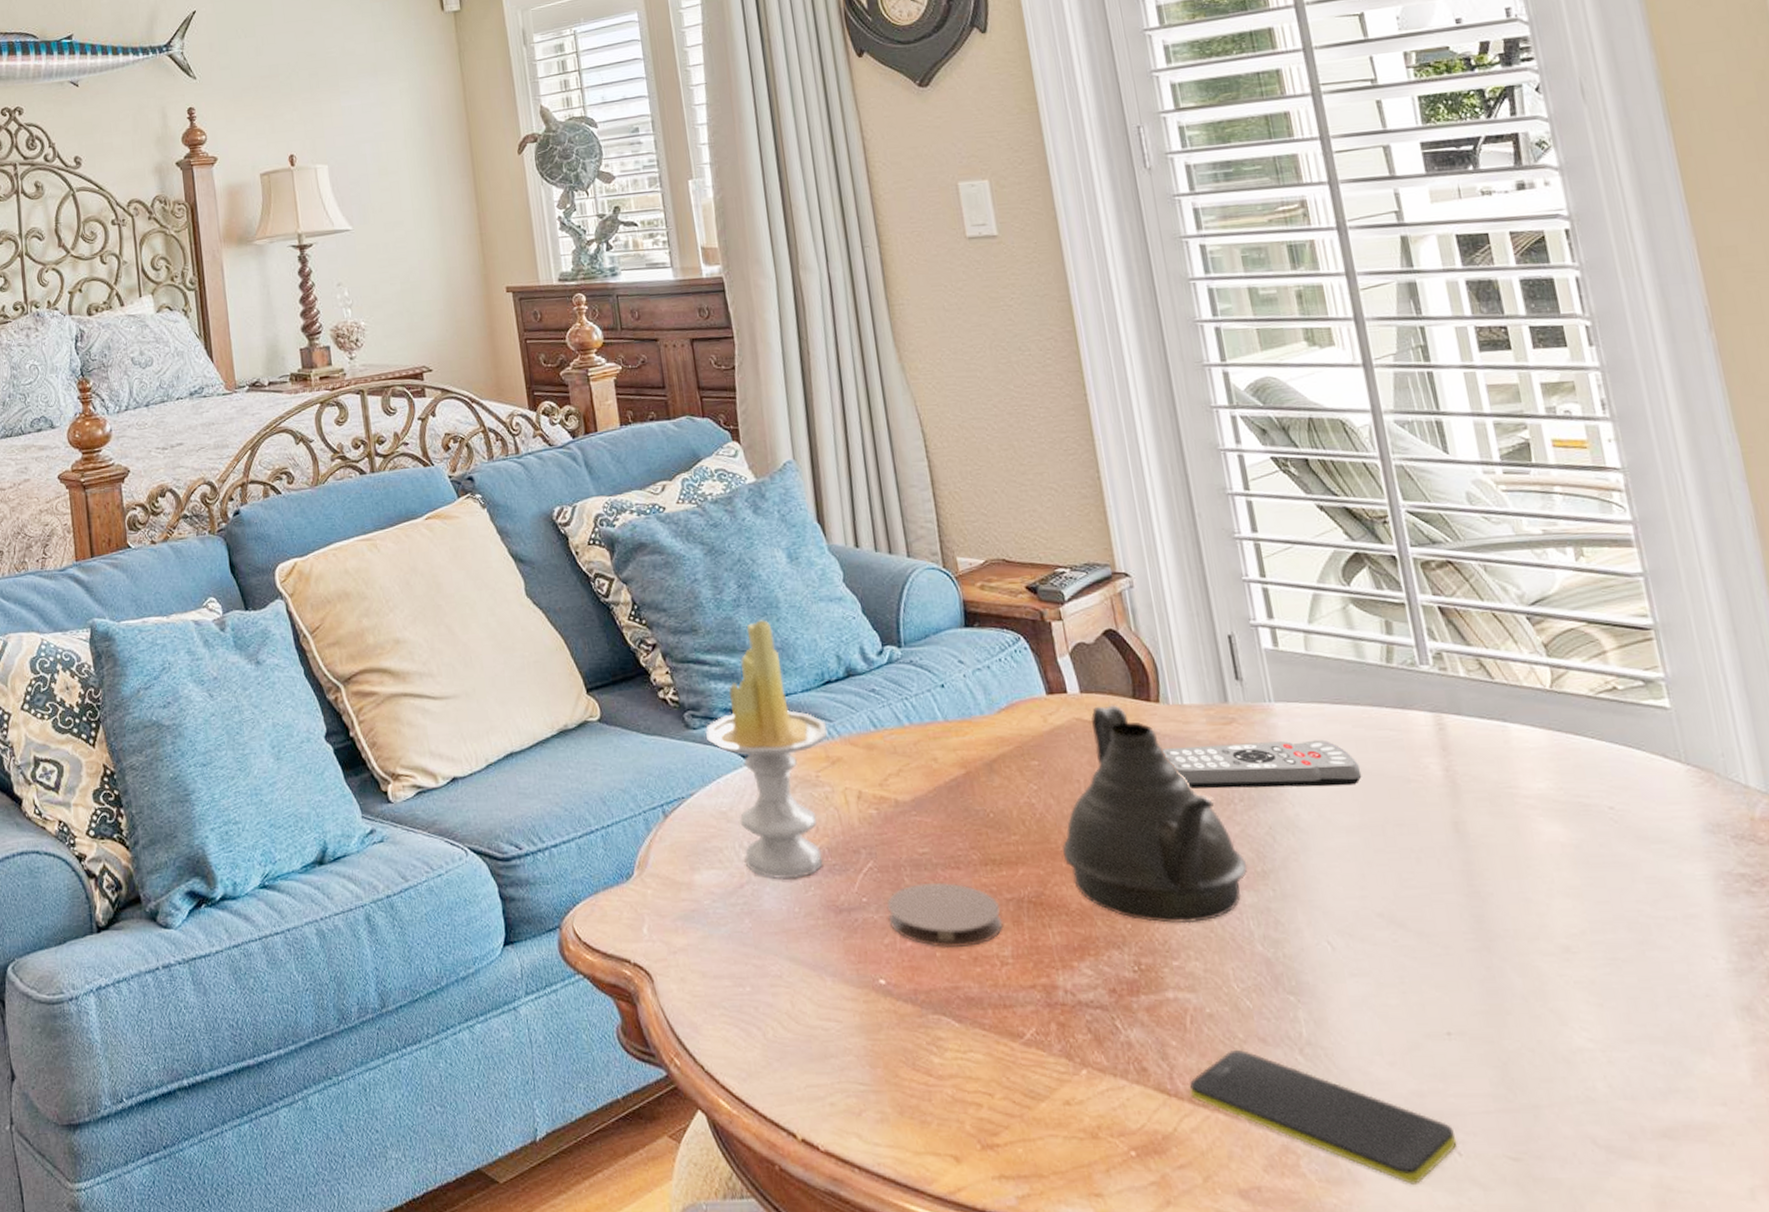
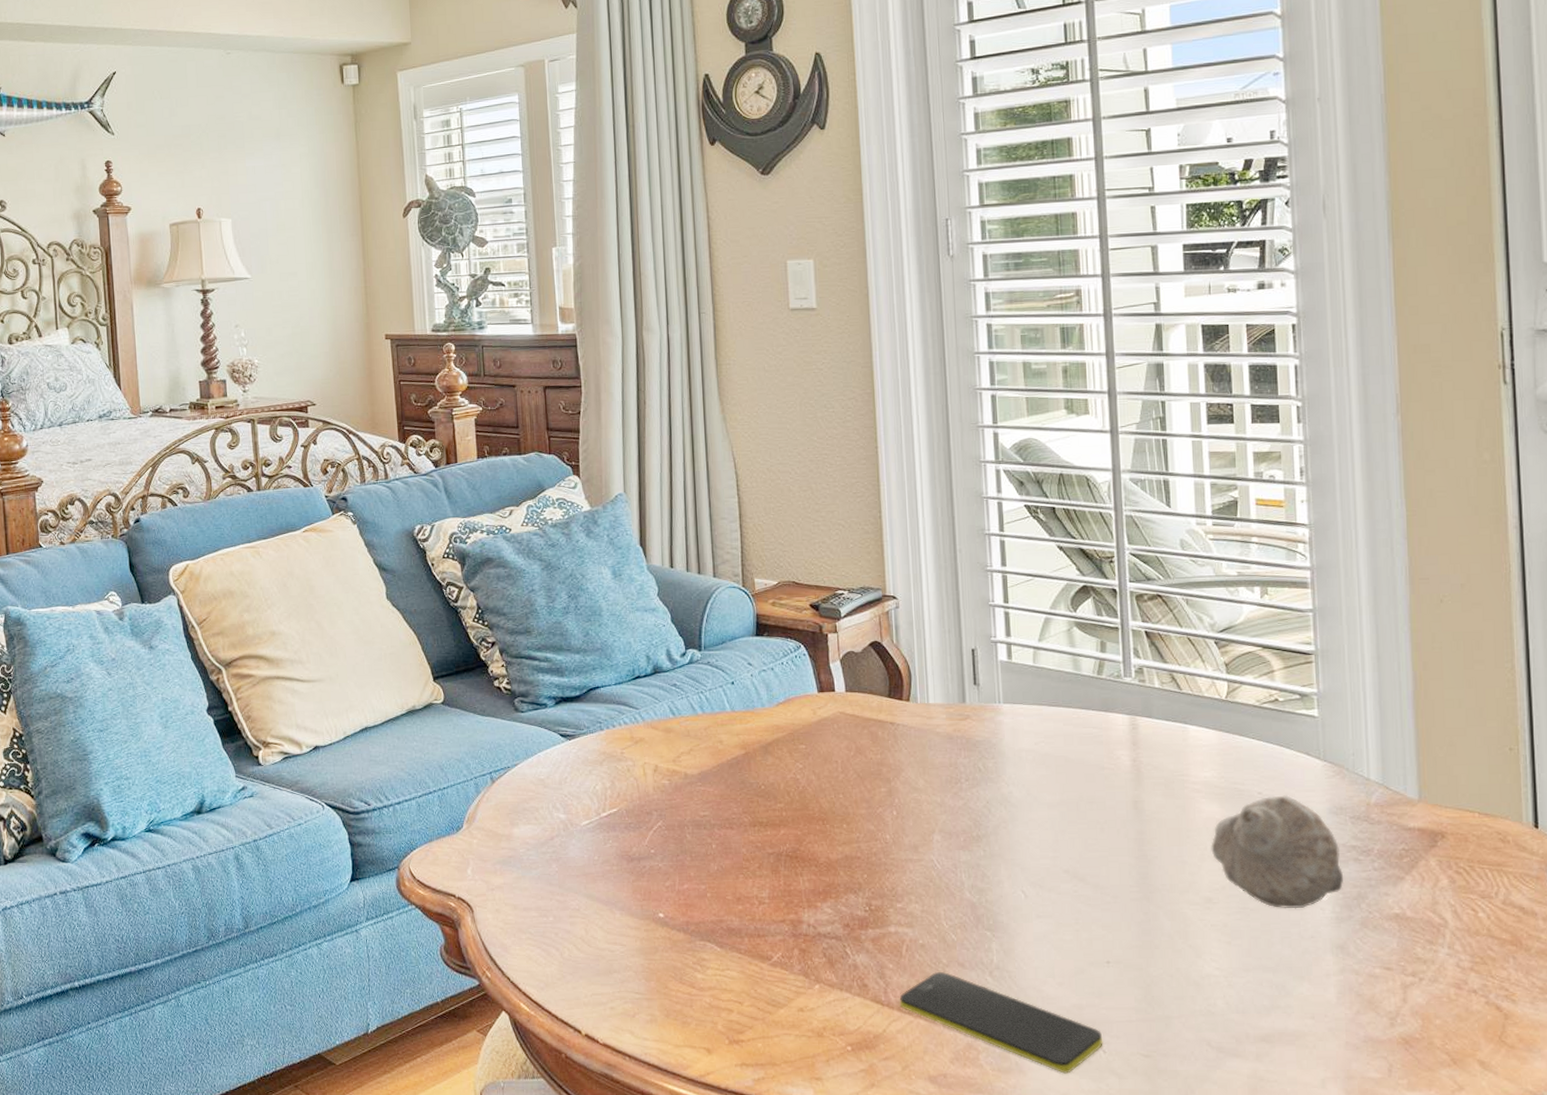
candle: present [705,620,828,880] -> none [531,625,634,834]
coaster: present [887,883,1003,949] -> none [670,839,764,891]
teapot: present [1062,704,1247,924] -> none [817,701,965,875]
remote control: present [1163,739,1362,789] -> none [908,734,1066,771]
seashell: none [1559,810,1737,959] -> present [1211,795,1343,909]

